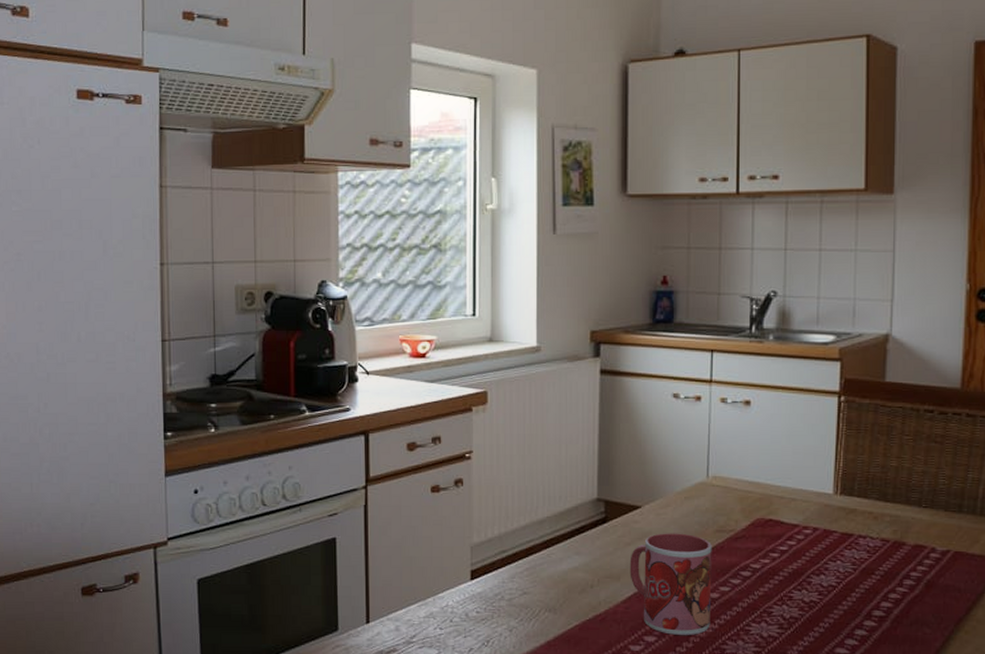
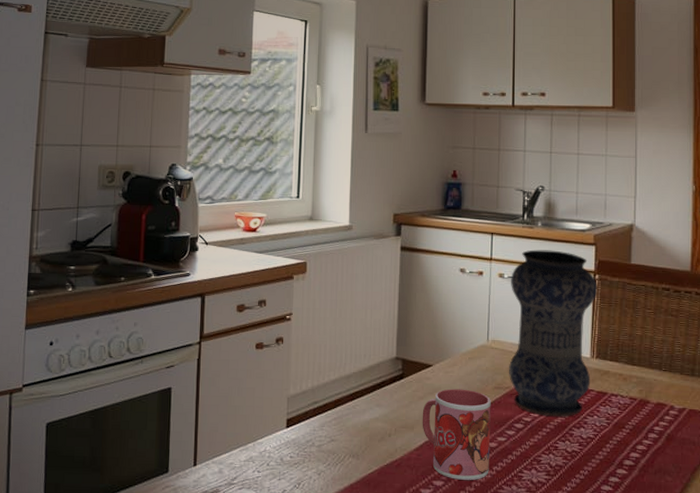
vase: none [734,368,843,563] -> present [509,249,597,417]

